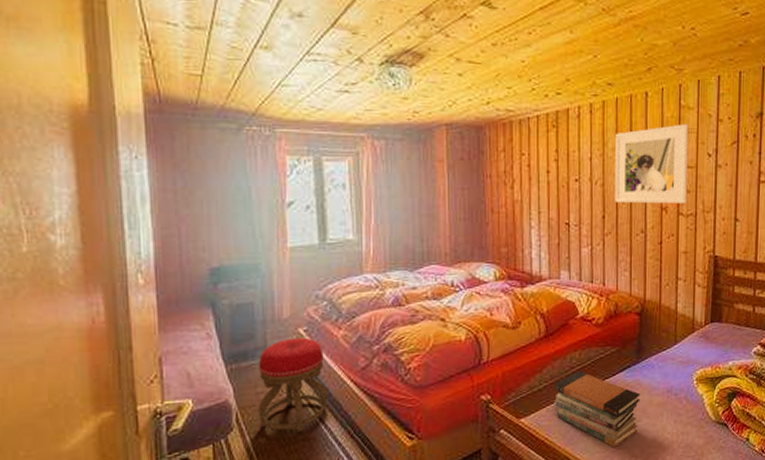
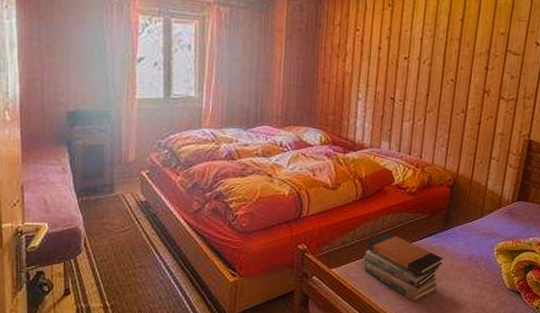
stool: present [258,337,328,433] -> none [103,179,164,261]
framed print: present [615,123,688,204] -> none [440,11,521,89]

